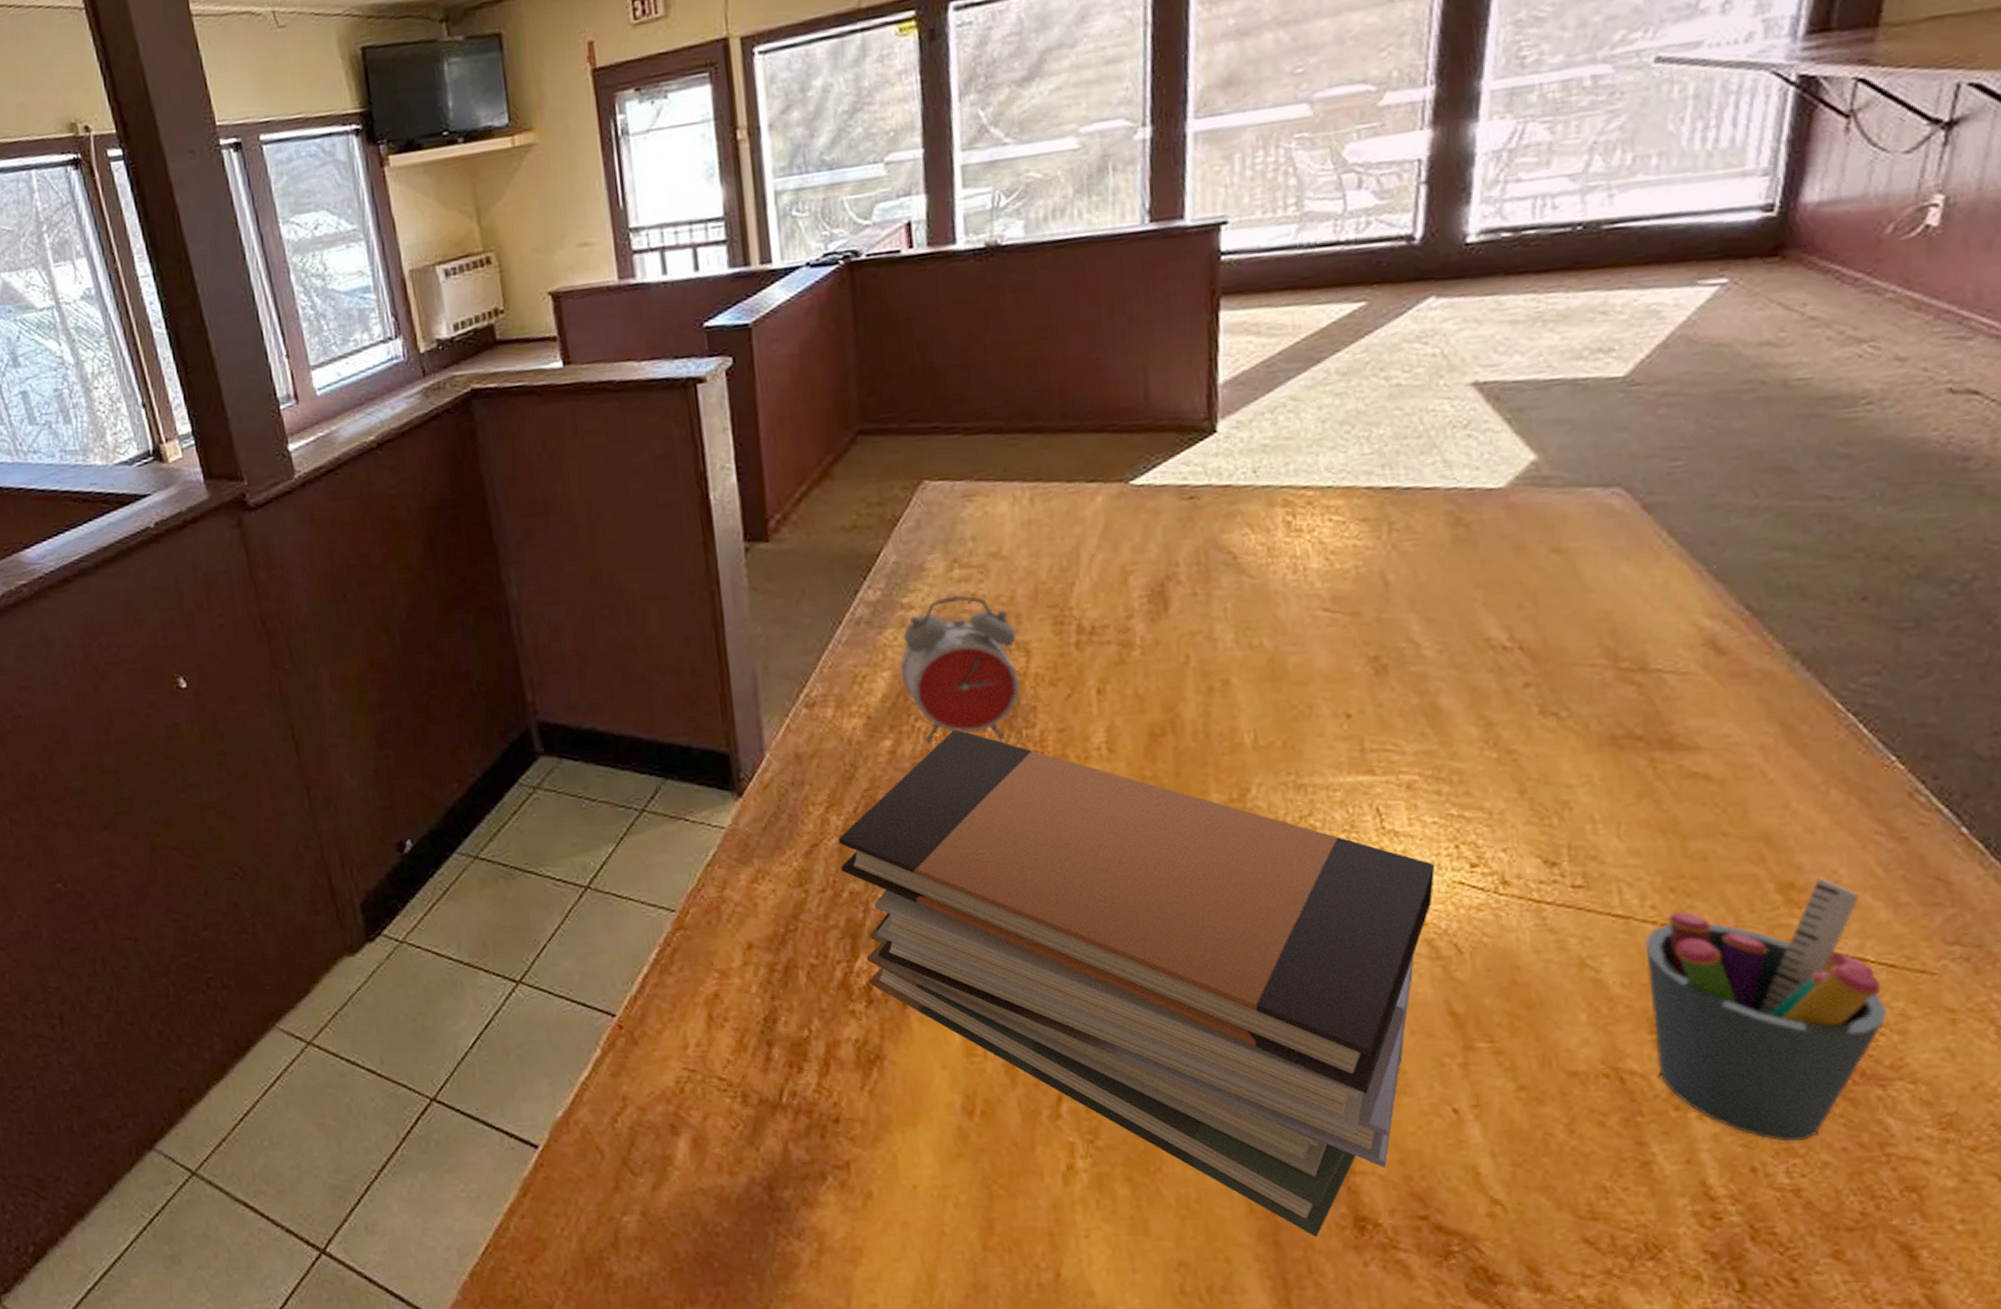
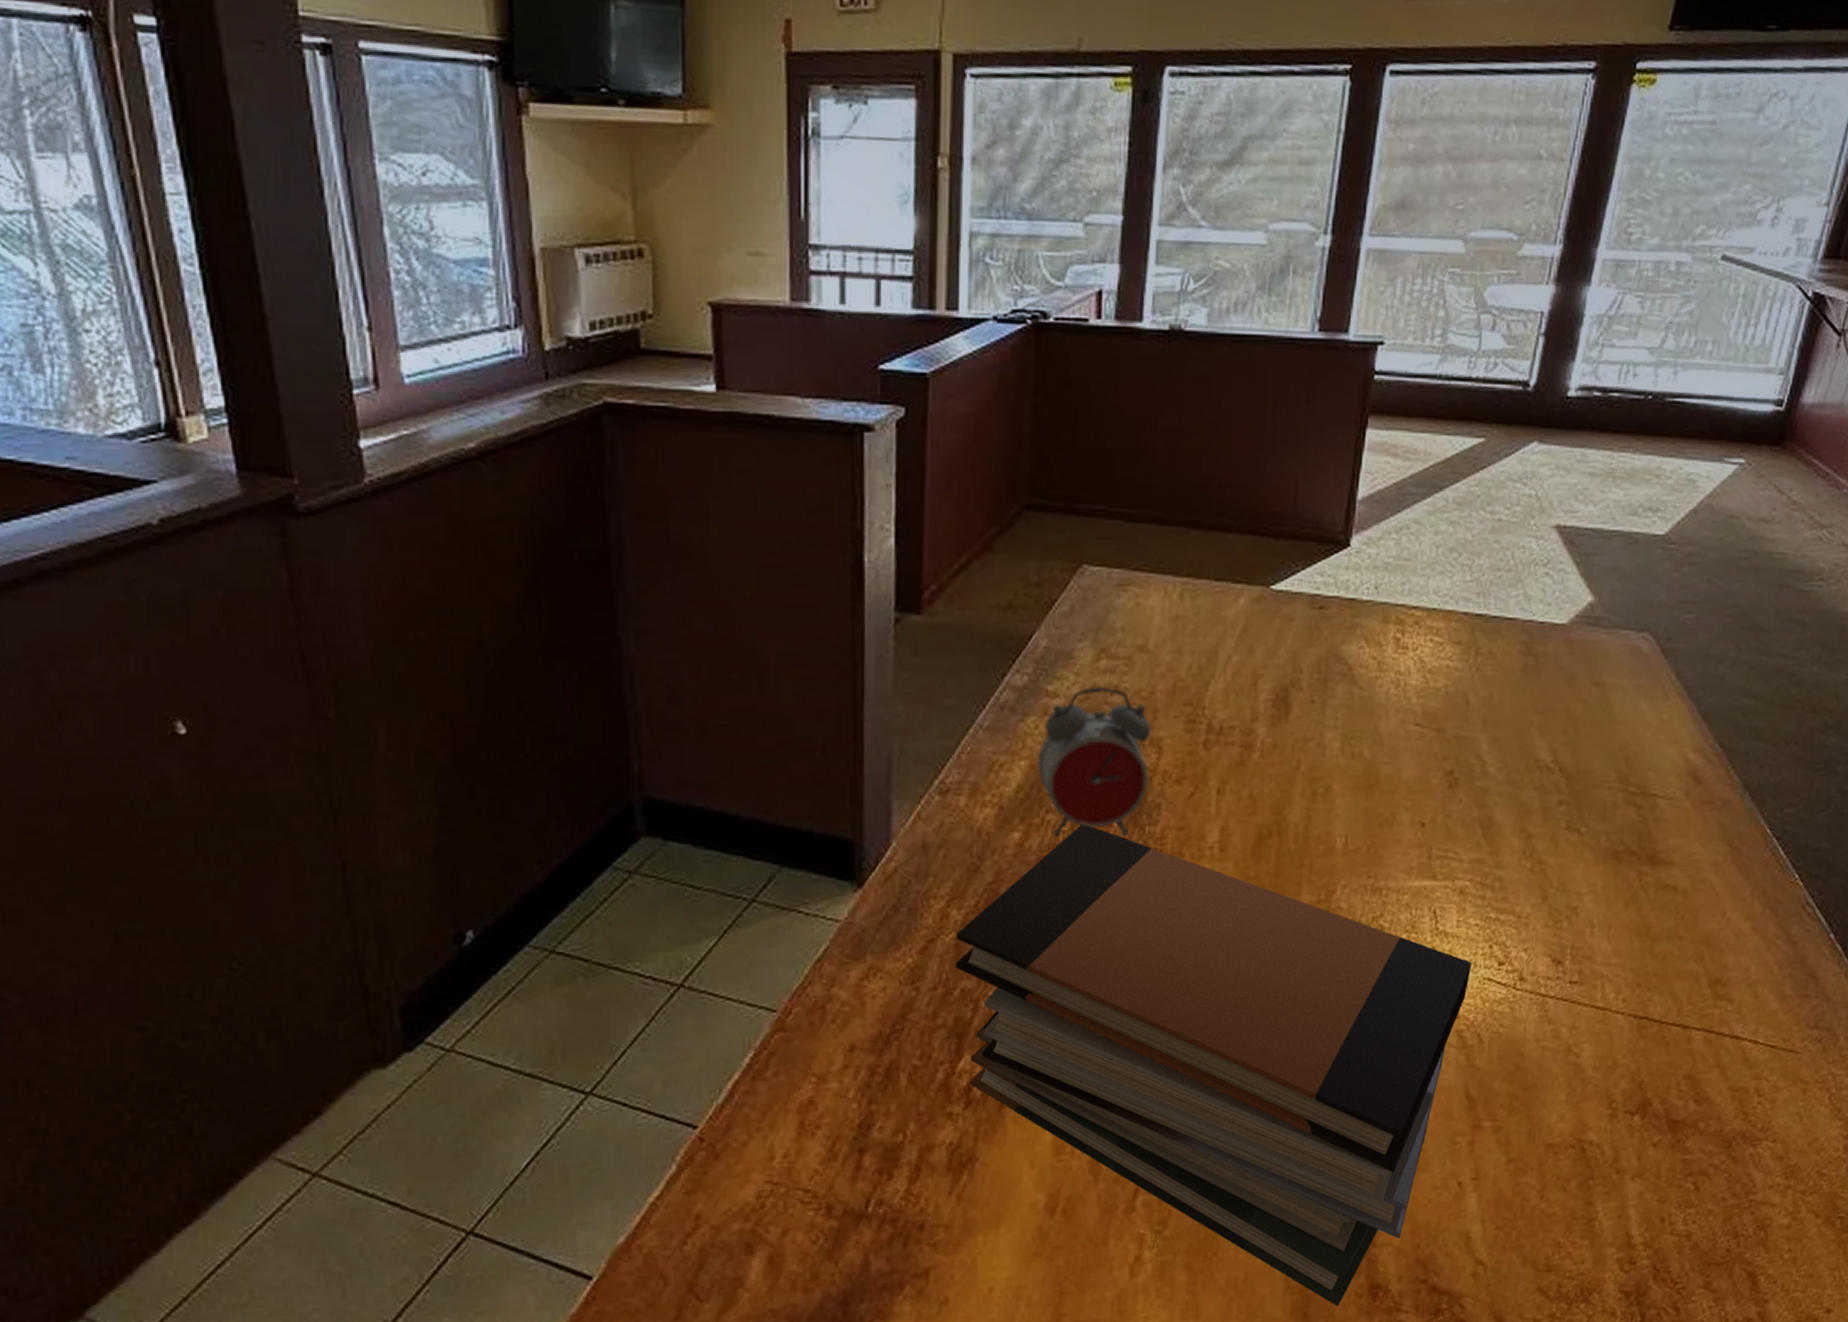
pen holder: present [1644,878,1888,1142] -> none [1610,975,1766,1195]

